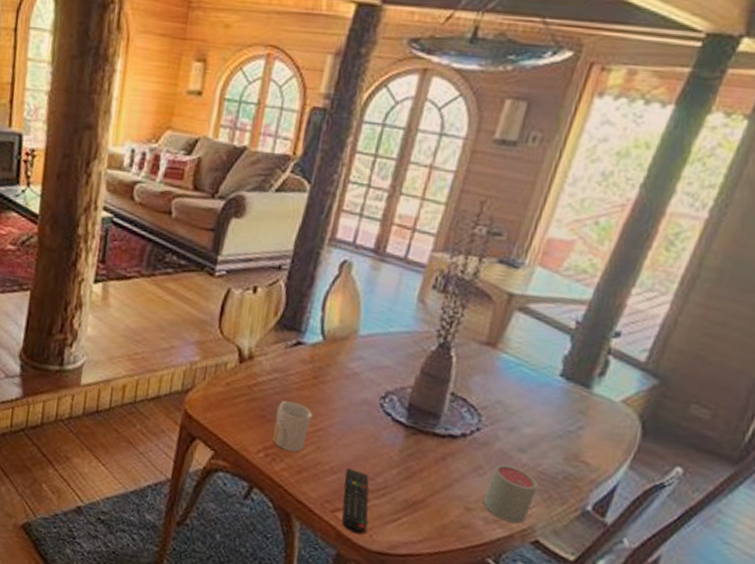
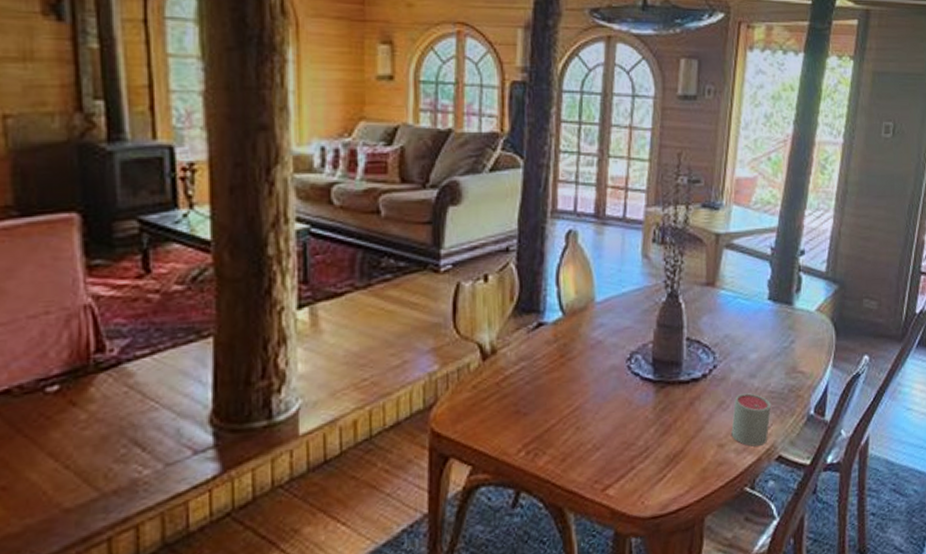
mug: present [273,401,313,452] -> none [530,387,567,441]
remote control: present [341,468,369,535] -> none [608,440,639,507]

